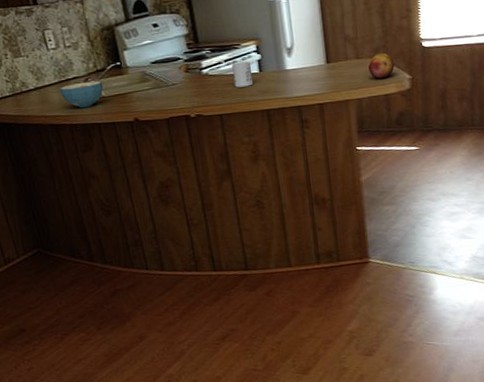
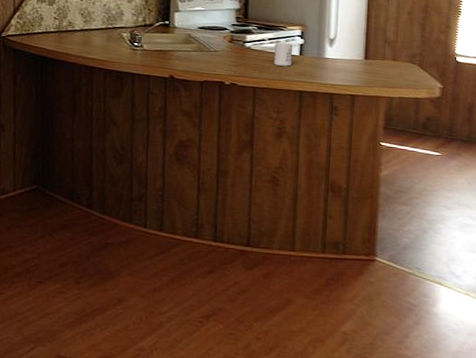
cereal bowl: present [59,81,104,109] -> none [103,32,148,57]
fruit: present [368,52,395,79] -> none [403,59,428,83]

